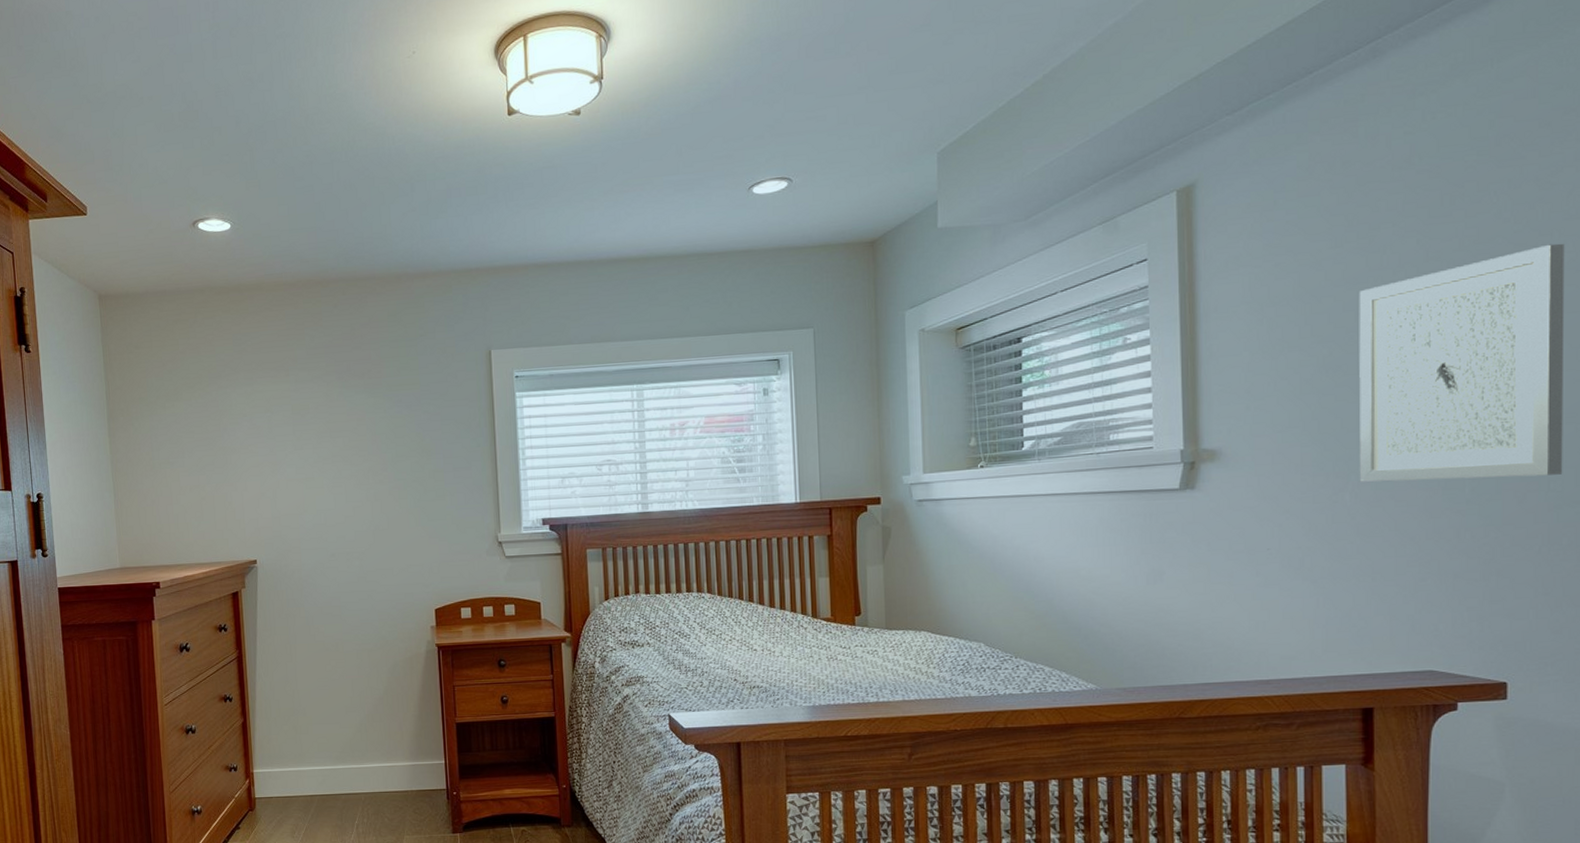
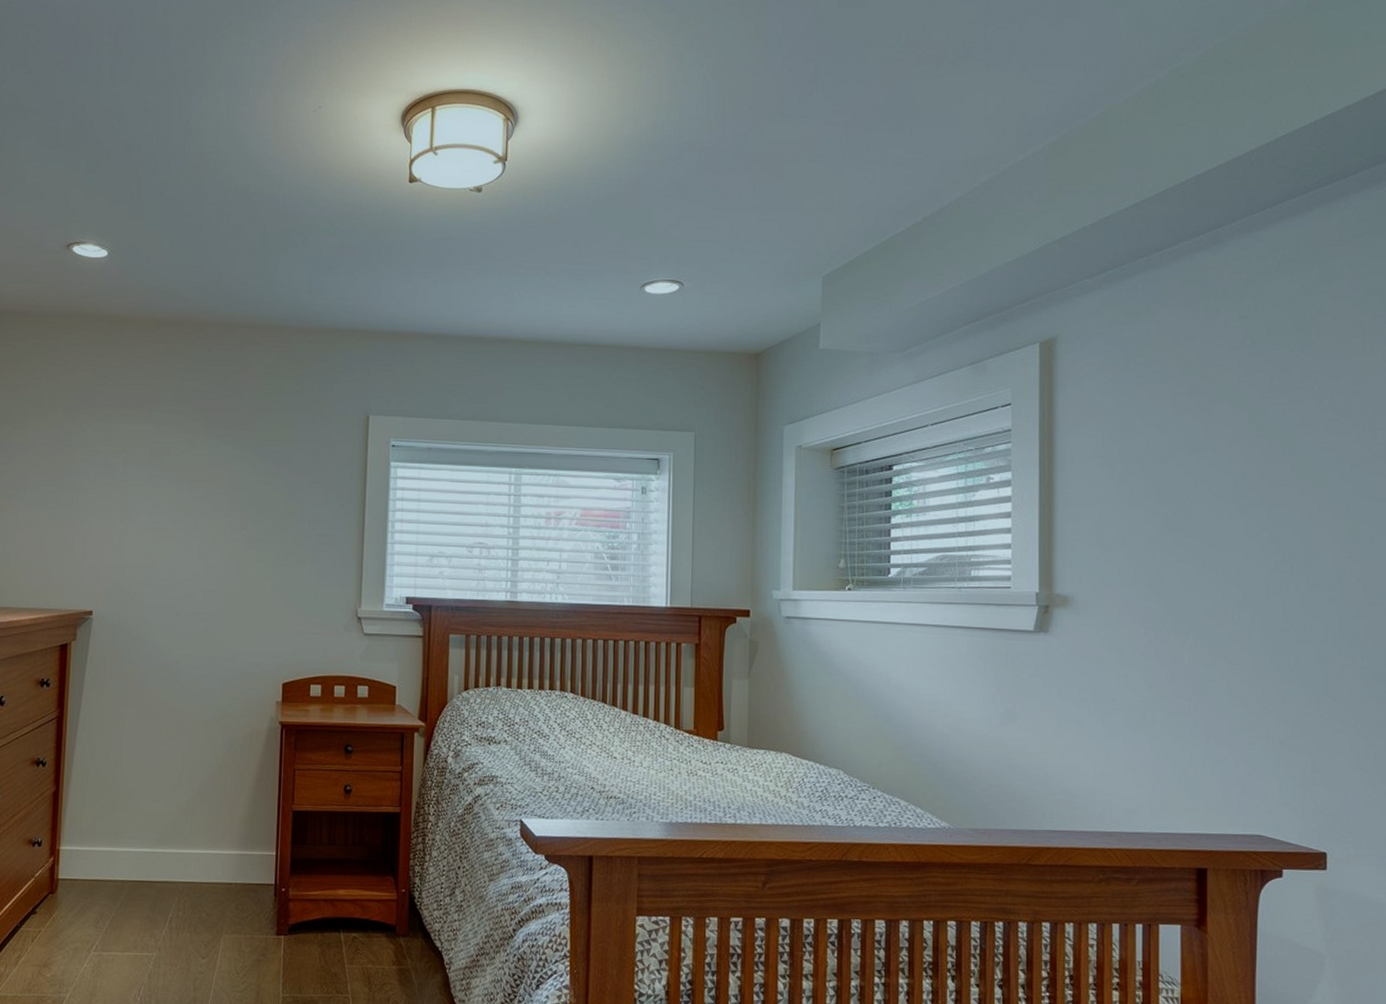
wall art: present [1359,243,1565,482] -> none [1197,435,1375,653]

